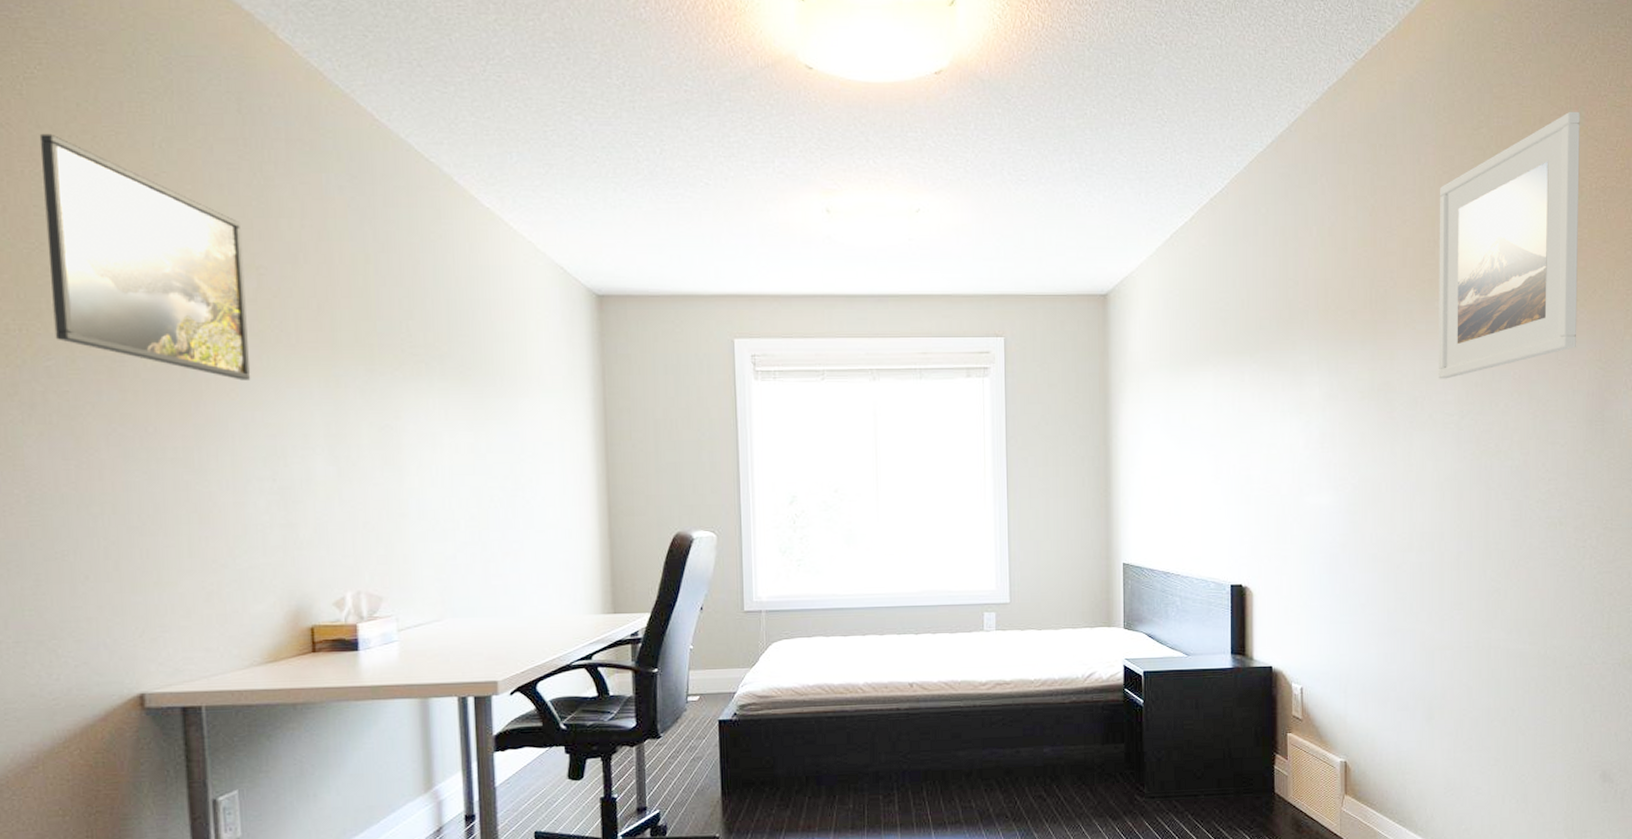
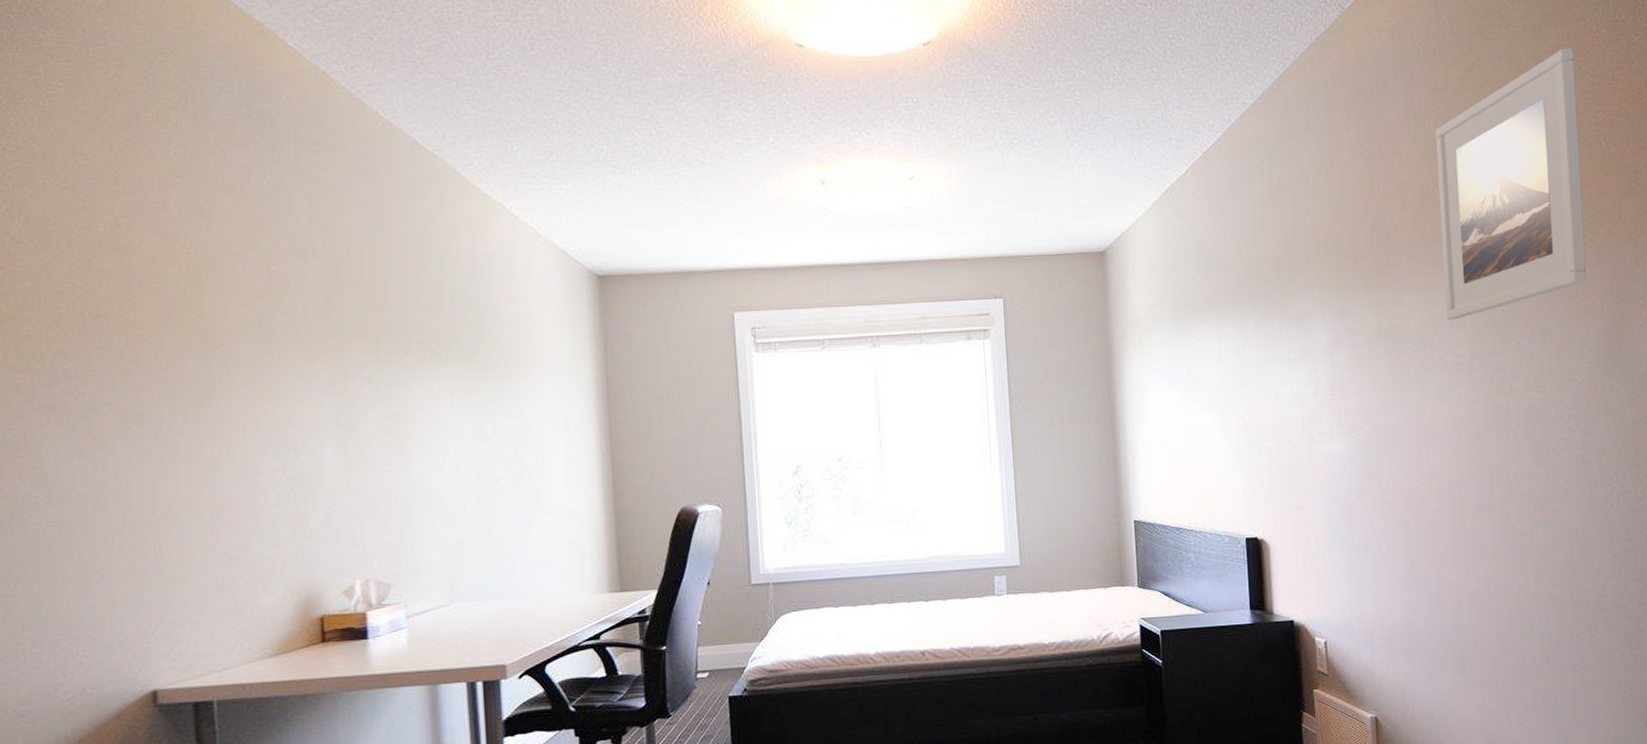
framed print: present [39,133,251,381] -> none [60,146,262,375]

